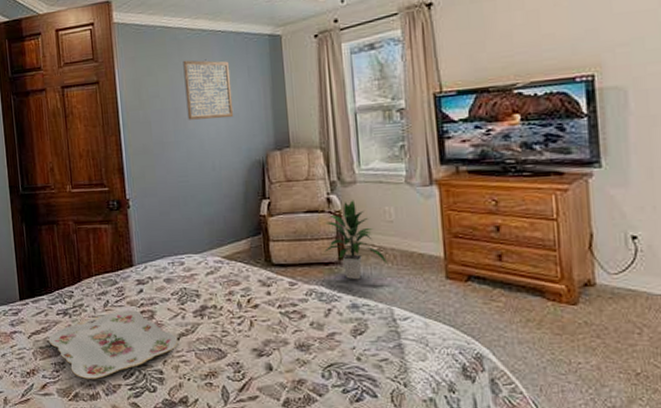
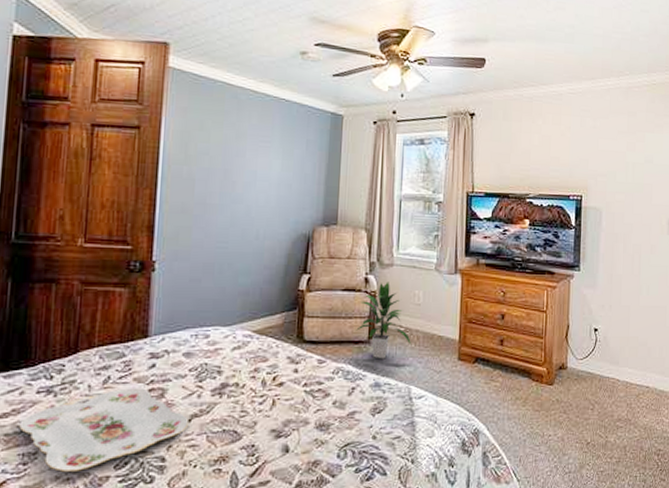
wall art: present [183,59,234,120] -> none [237,121,289,188]

